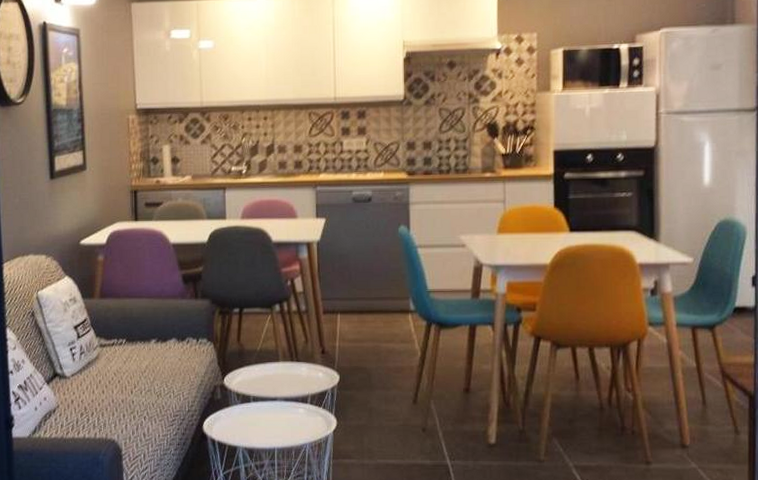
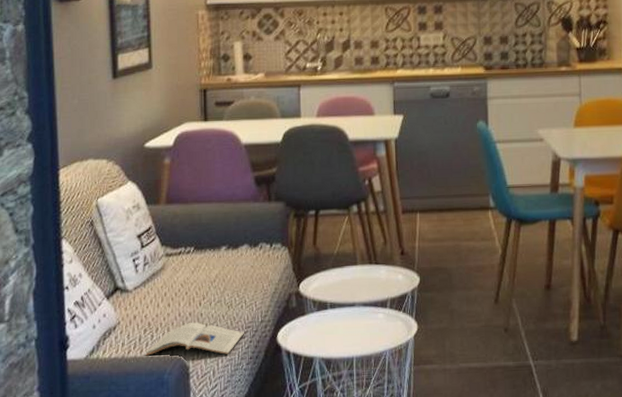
magazine: none [82,409,172,440] -> present [146,322,244,356]

